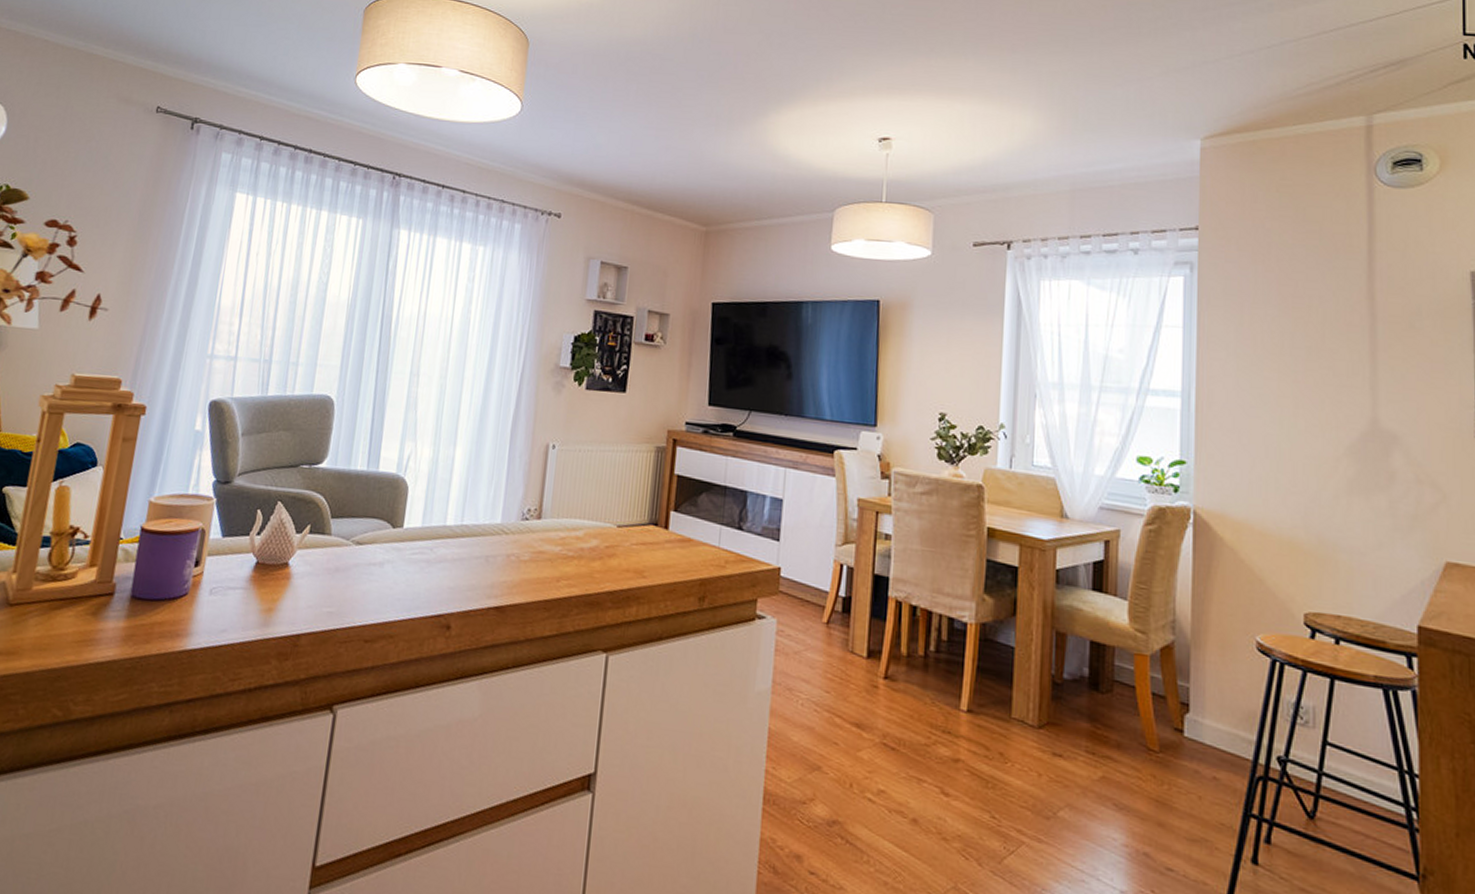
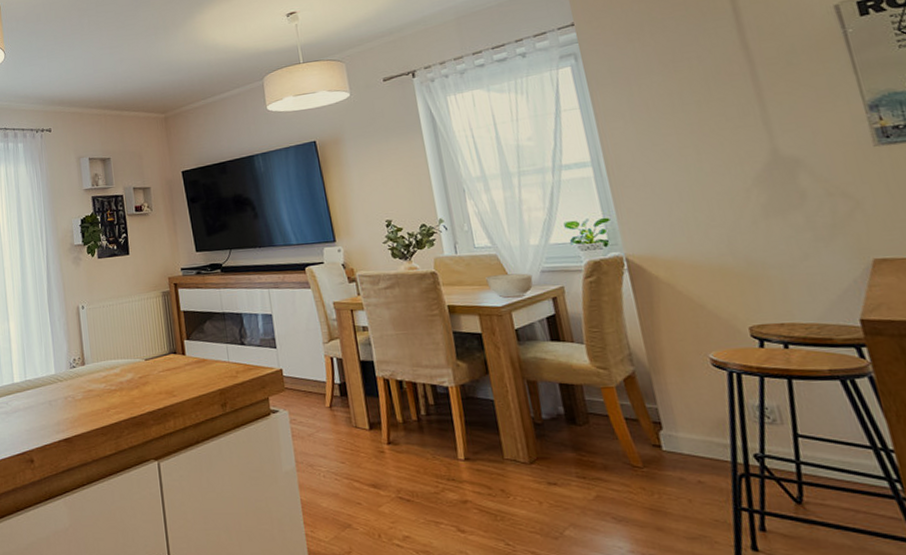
bowl: none [1037,501,1089,533] -> present [486,273,534,298]

